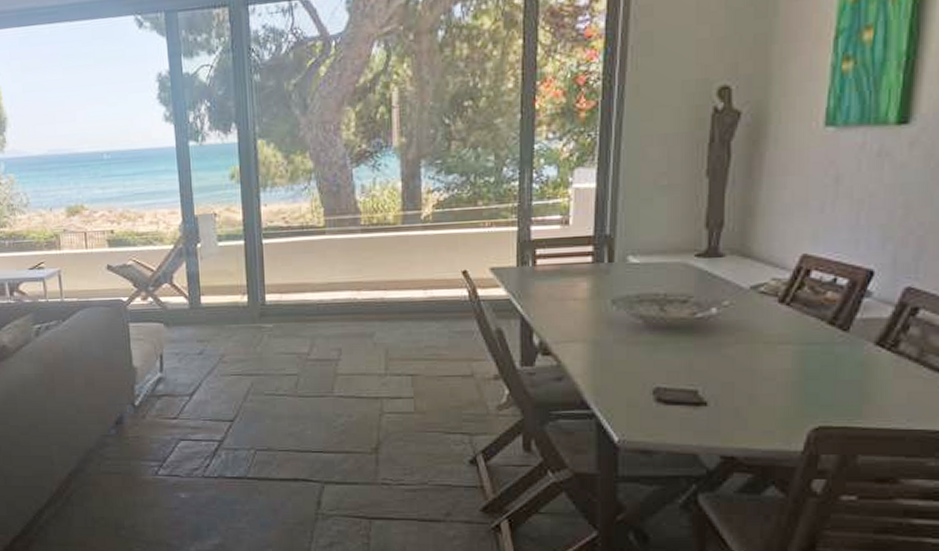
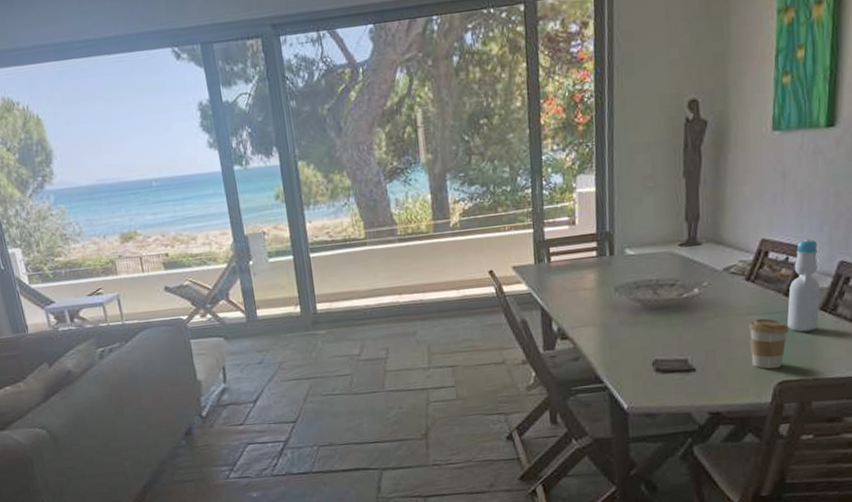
coffee cup: none [779,349,833,412] -> present [748,318,789,369]
bottle: none [831,257,878,370] -> present [787,238,821,332]

